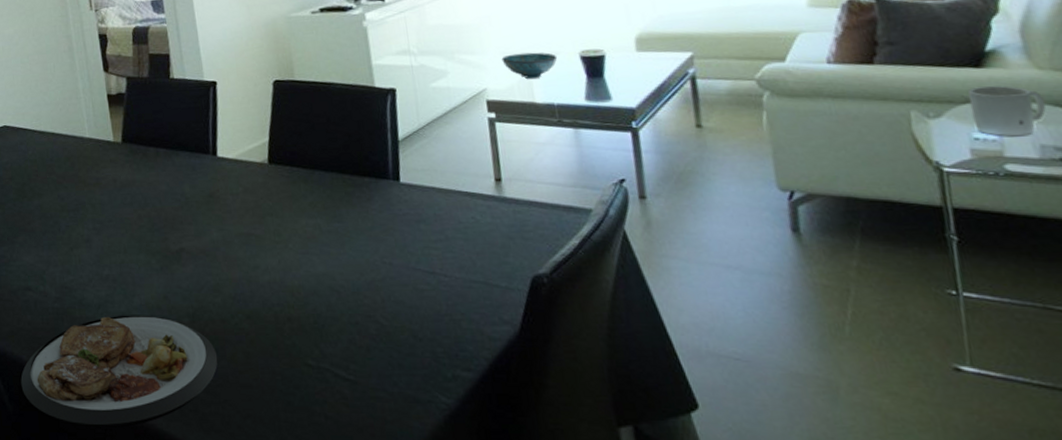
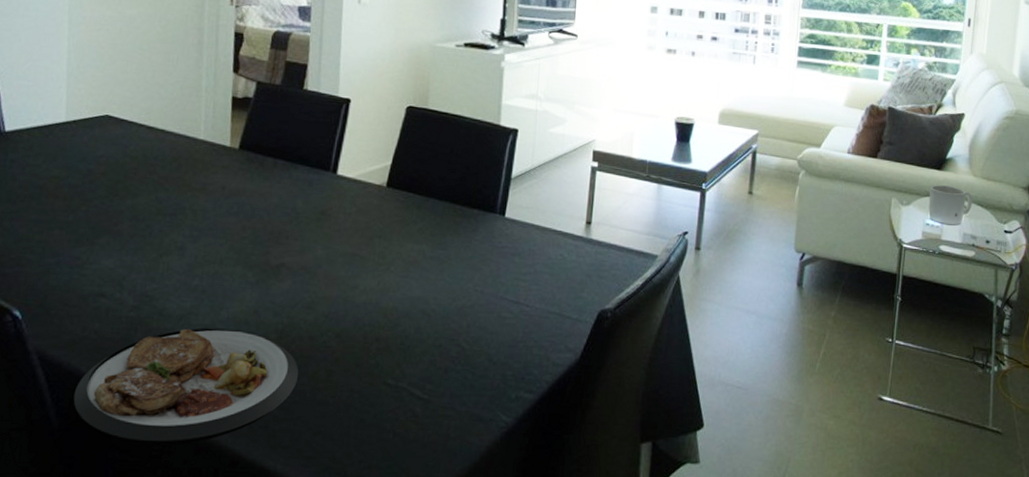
decorative bowl: present [501,52,558,79] -> none [613,111,658,136]

